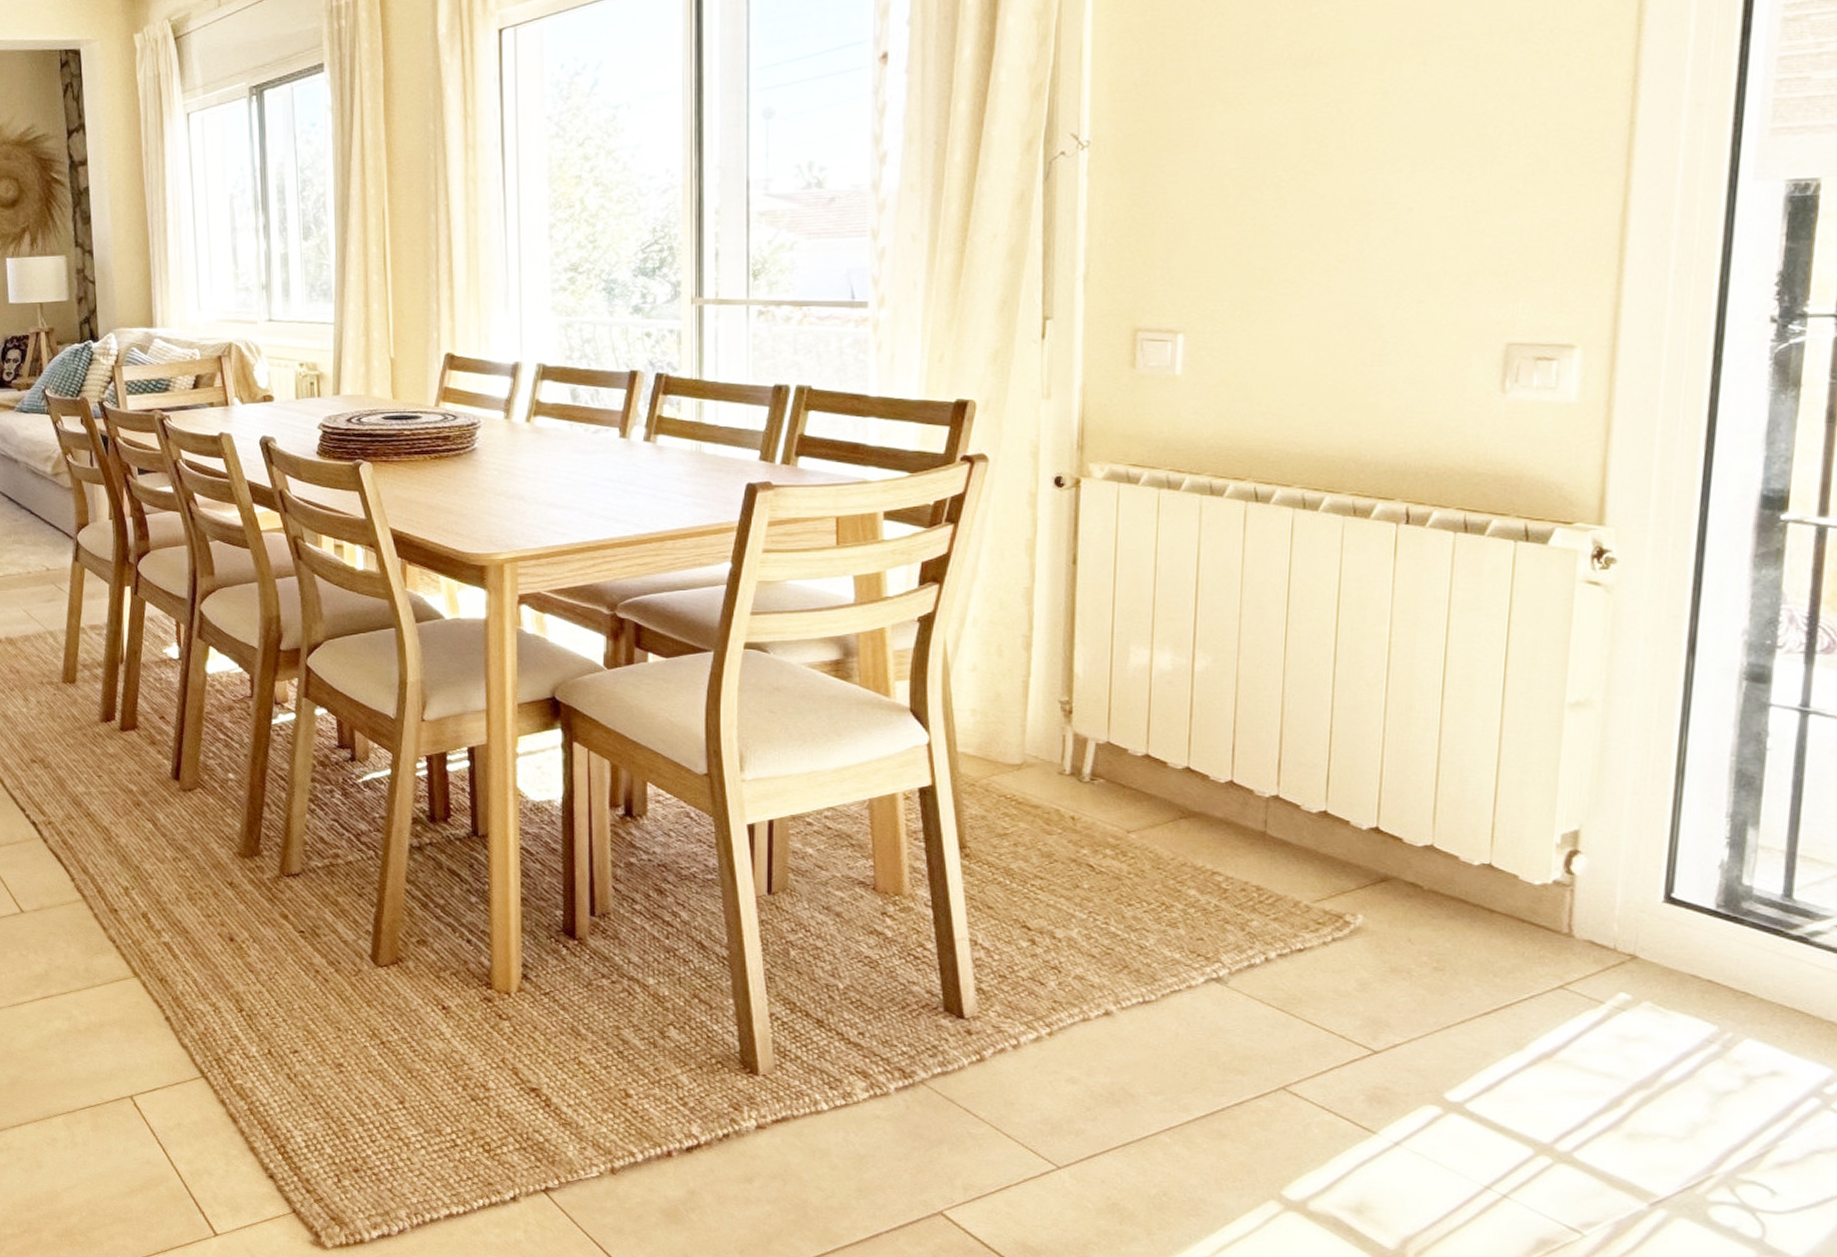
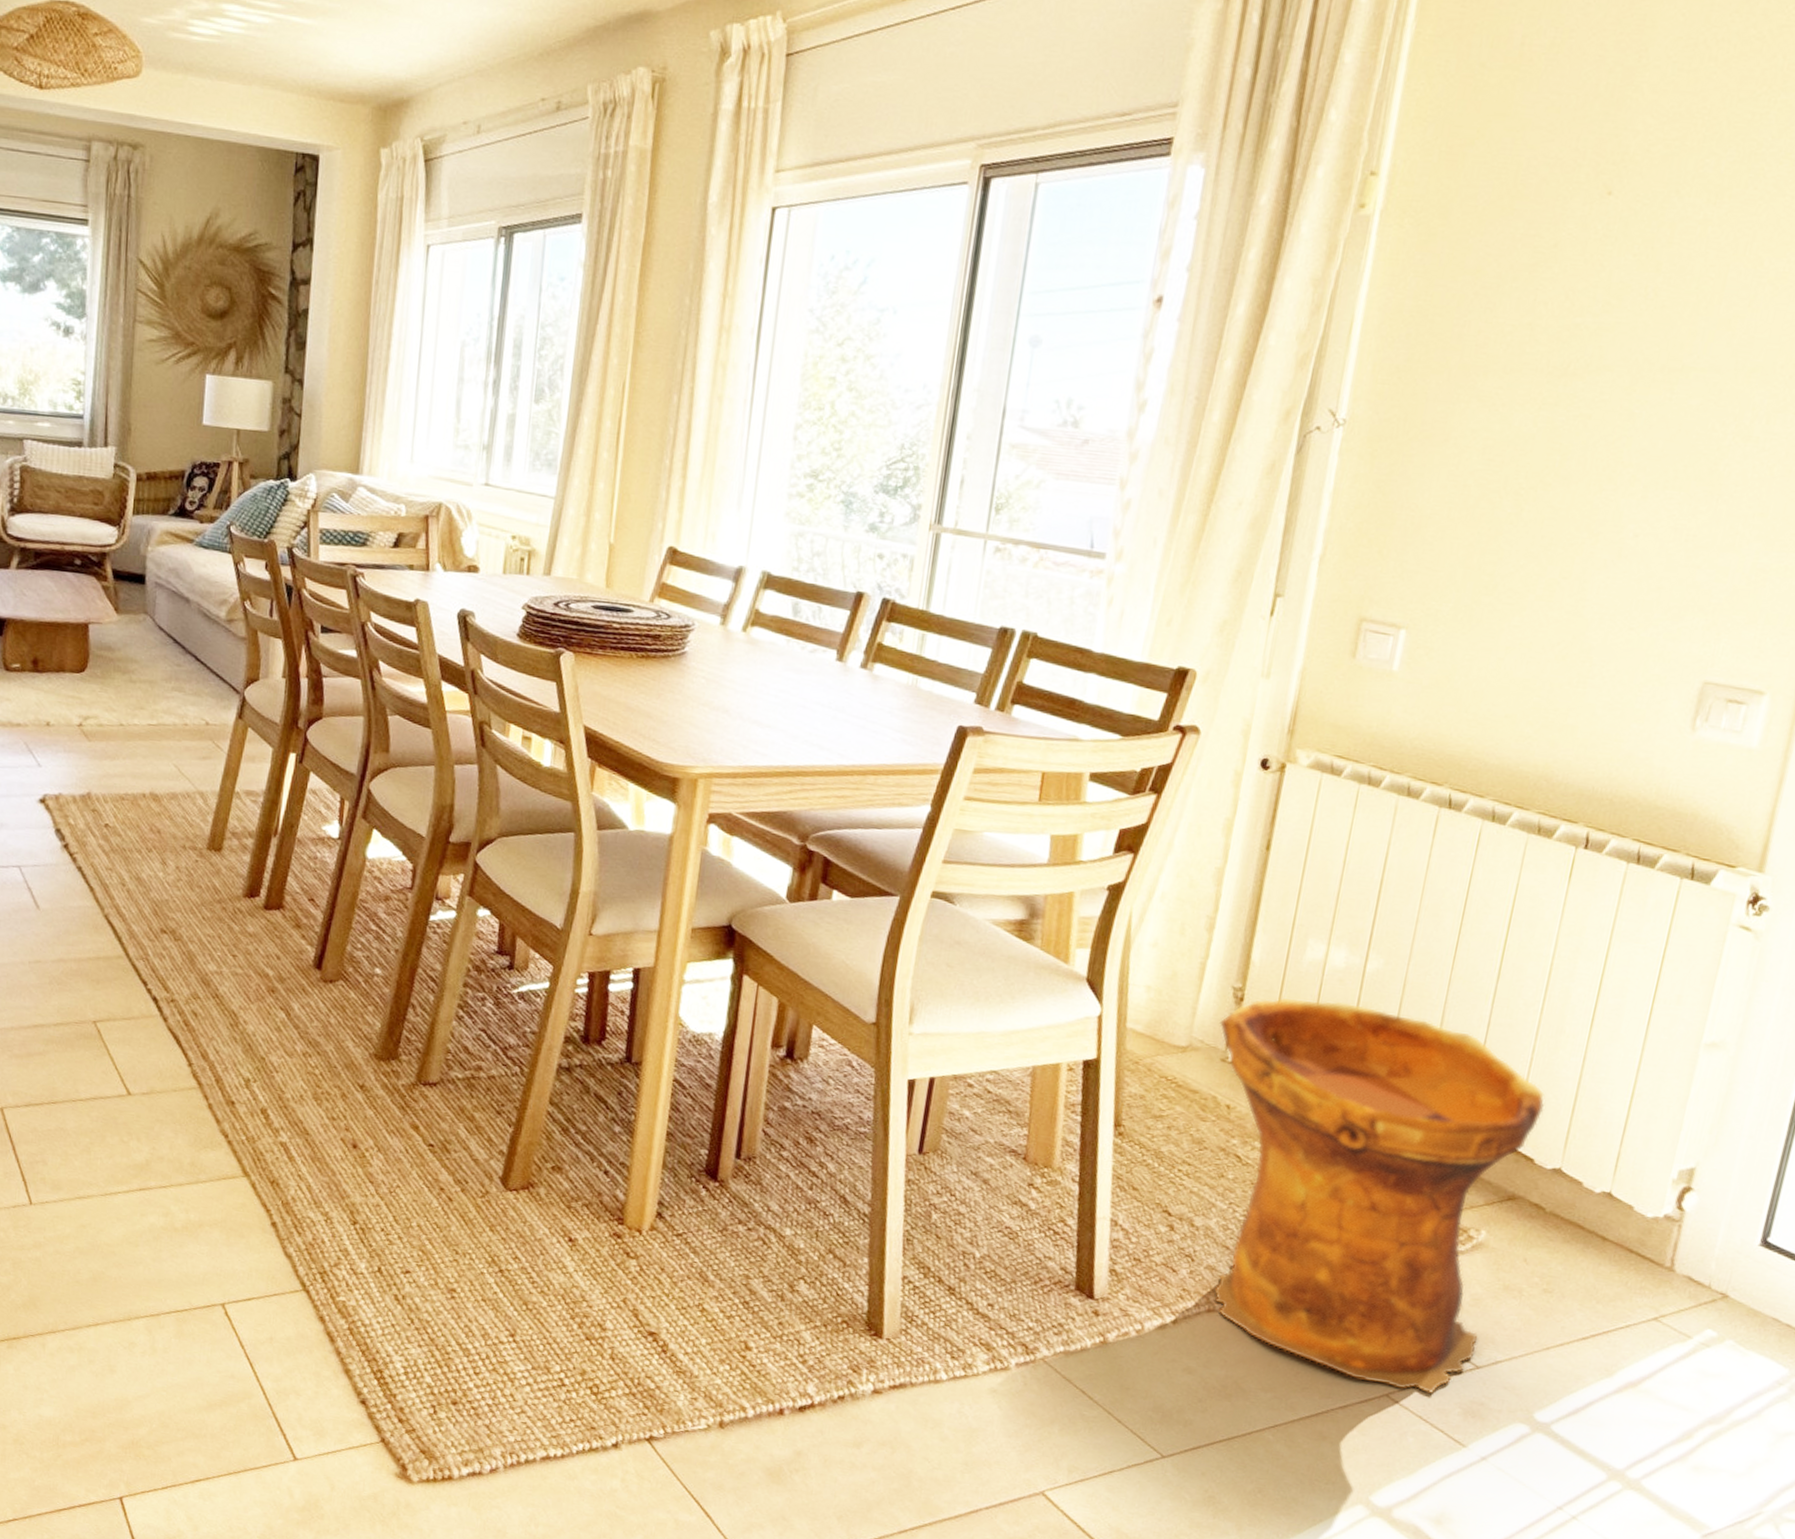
woven basket: none [1052,704,1405,1082] -> present [1213,997,1545,1394]

